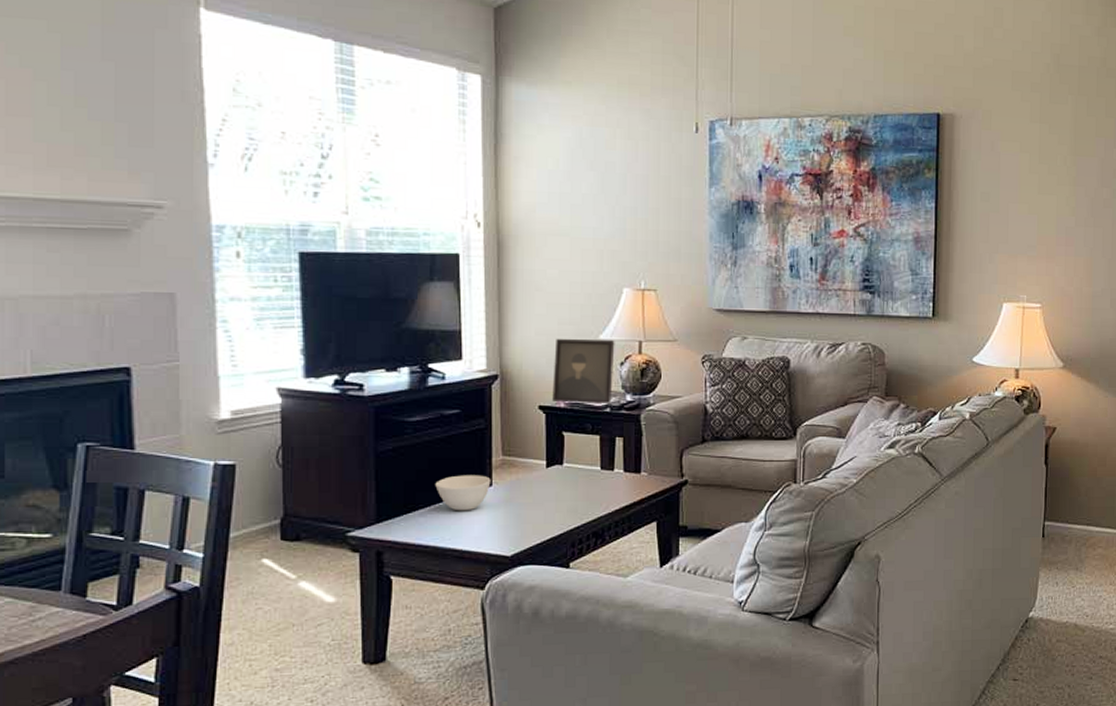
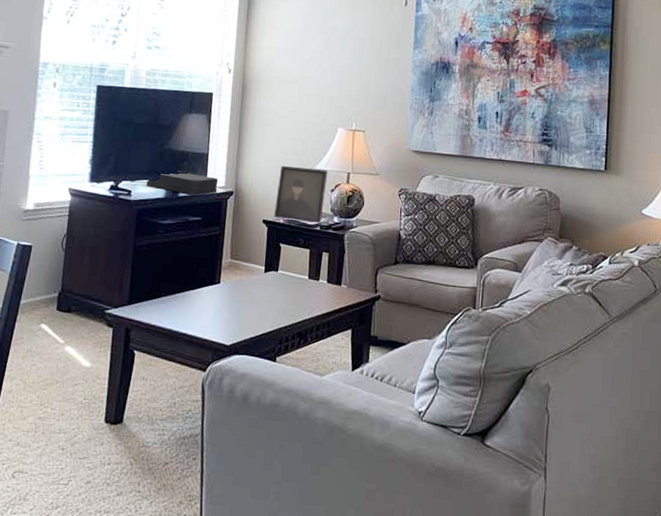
game console: none [382,355,478,384] -> present [146,171,219,196]
bowl: present [435,475,491,511] -> none [176,271,220,303]

